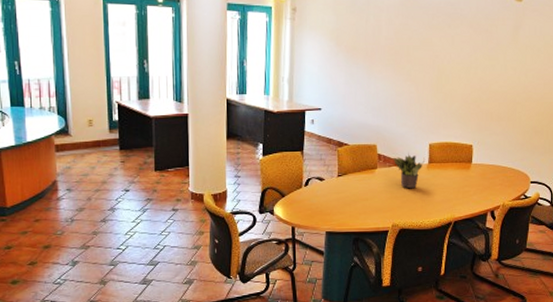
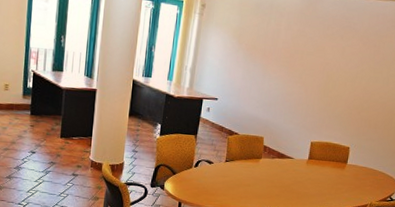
potted plant: present [393,153,425,189] -> none [277,148,305,181]

